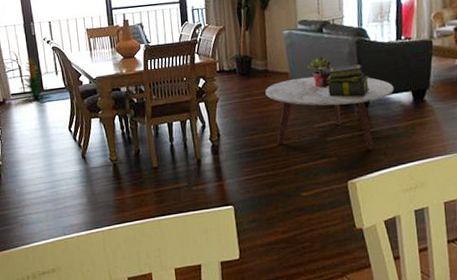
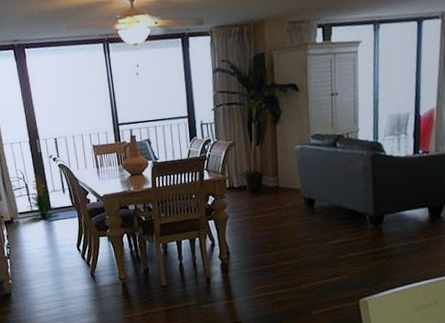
coffee table: present [265,76,394,151] -> none [276,192,410,268]
potted plant: present [307,56,334,88] -> none [319,172,347,205]
stack of books: present [326,64,370,97] -> none [339,180,385,214]

